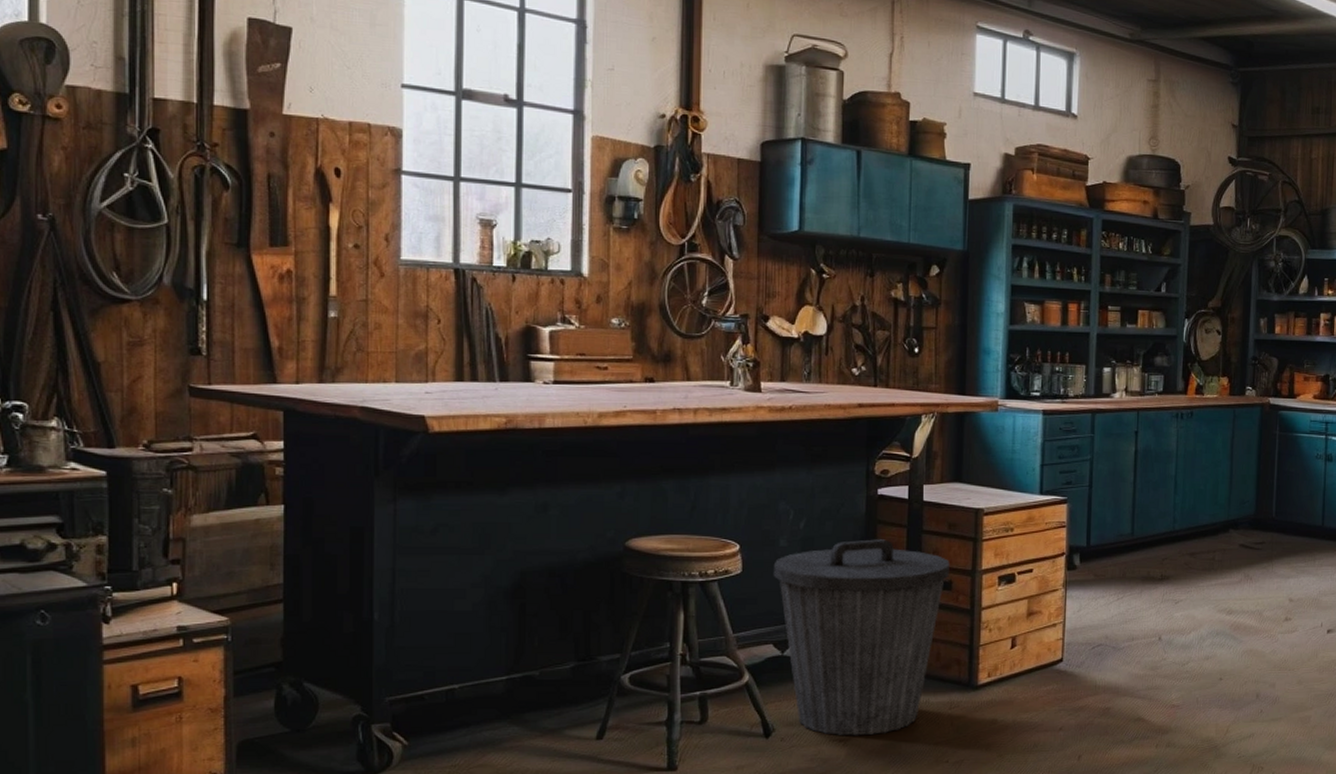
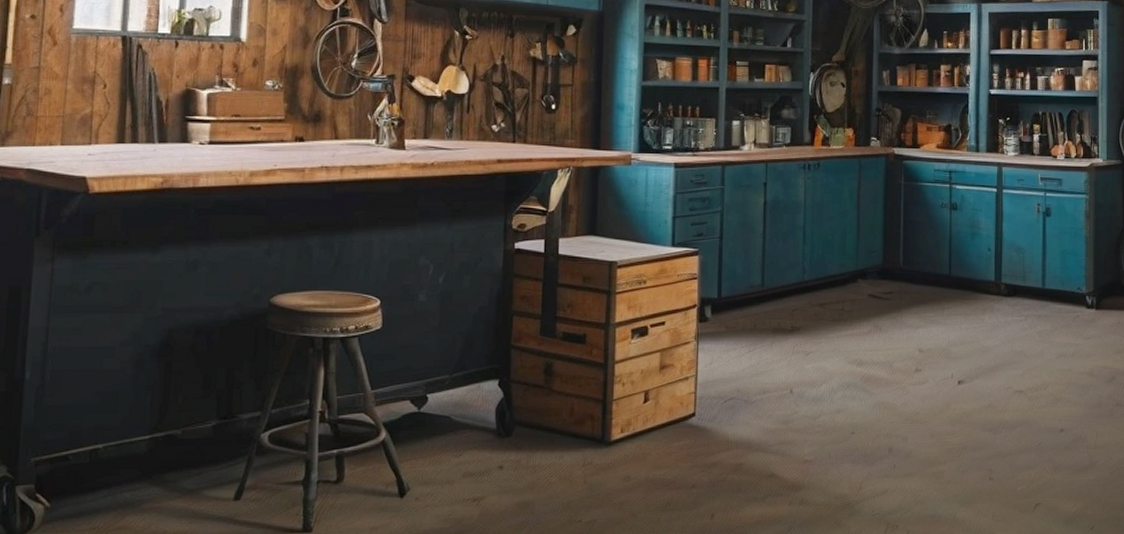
trash can: present [773,539,950,736] -> none [412,293,584,495]

